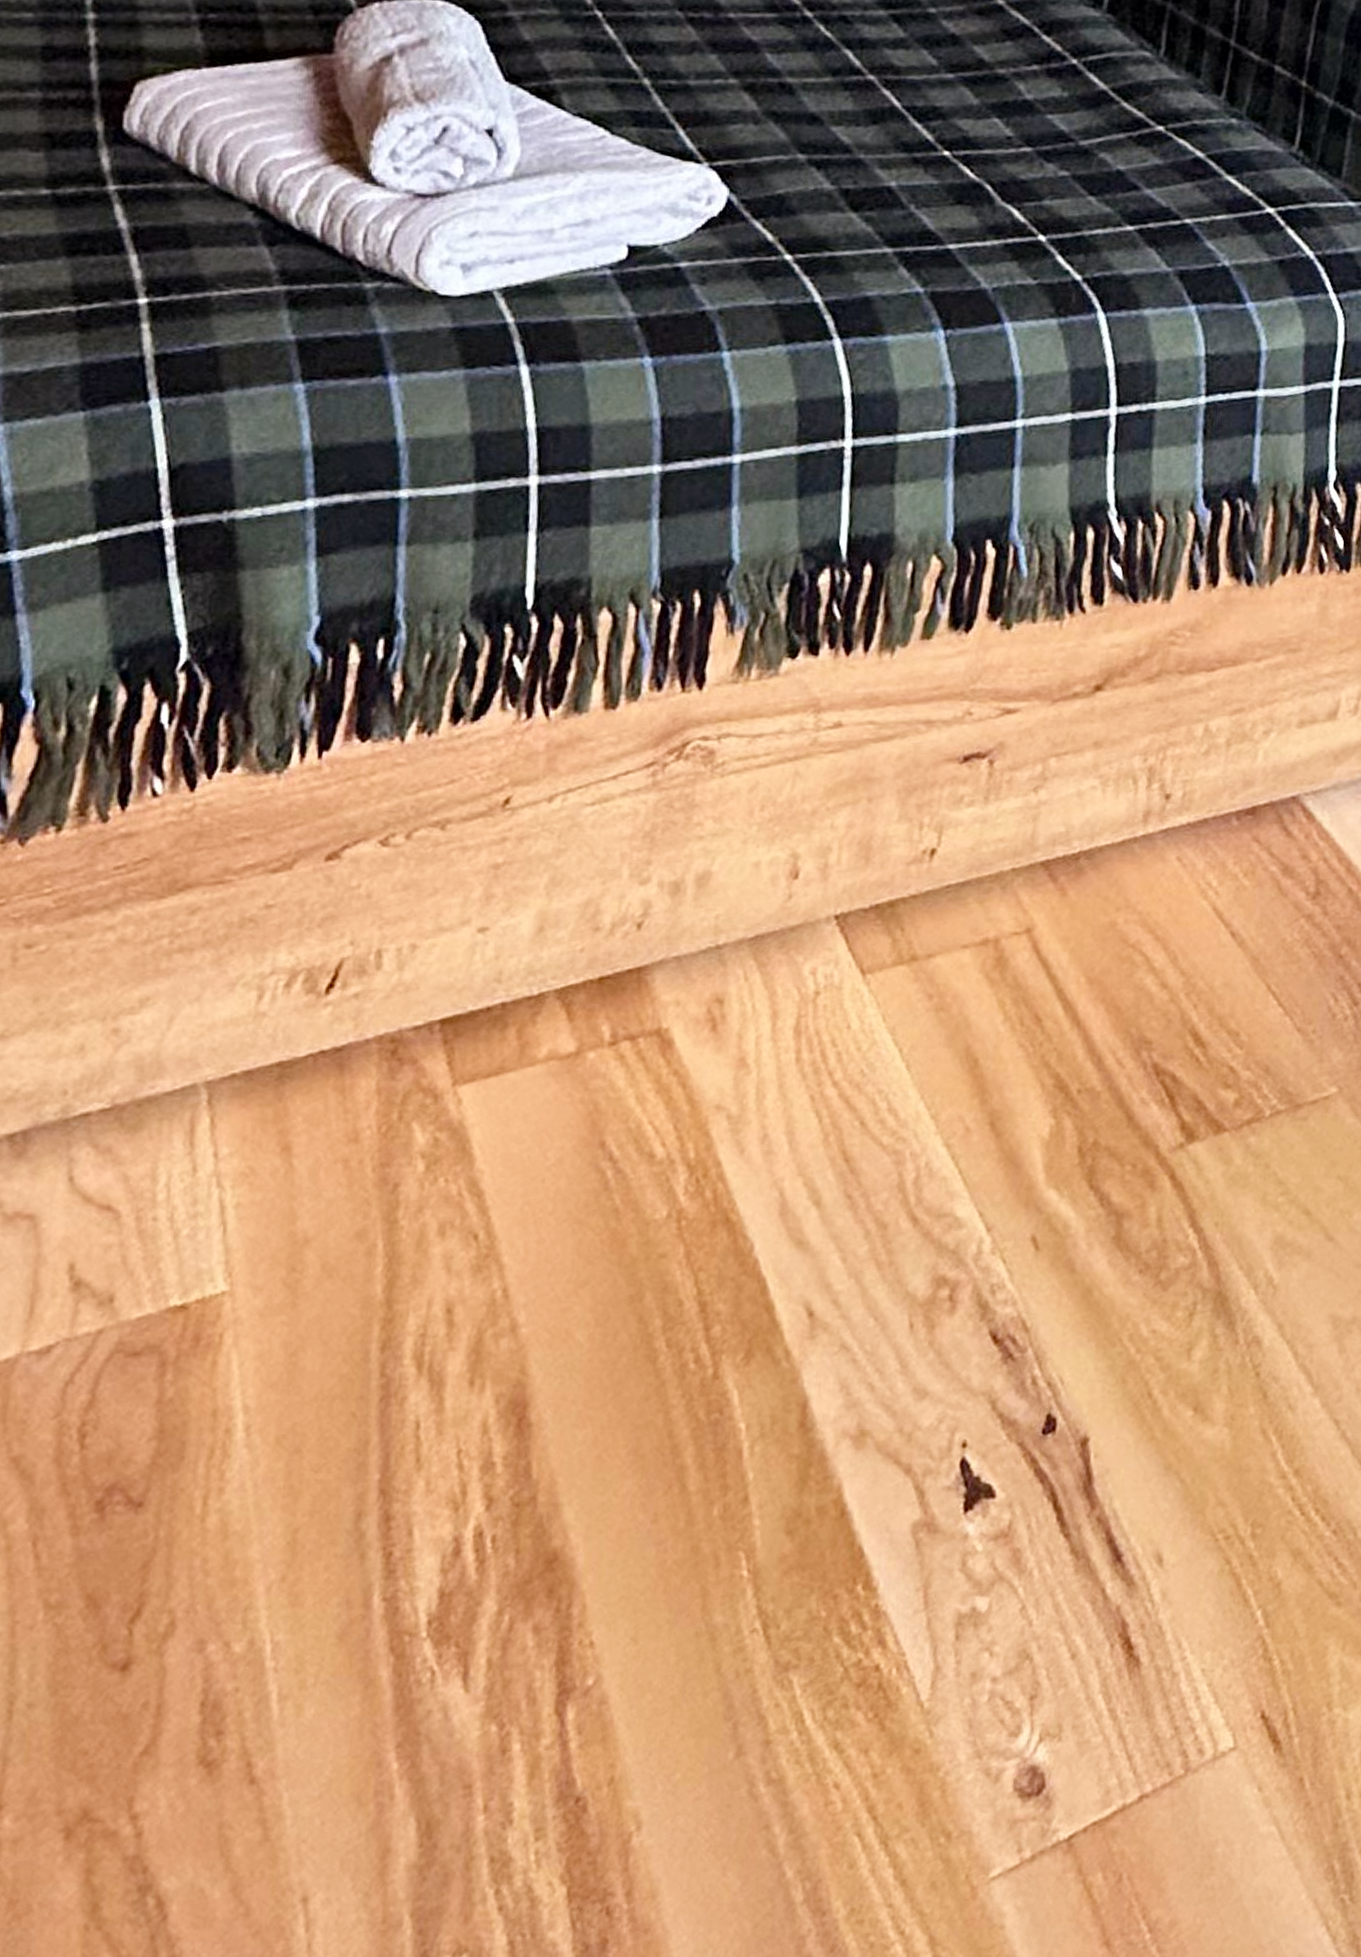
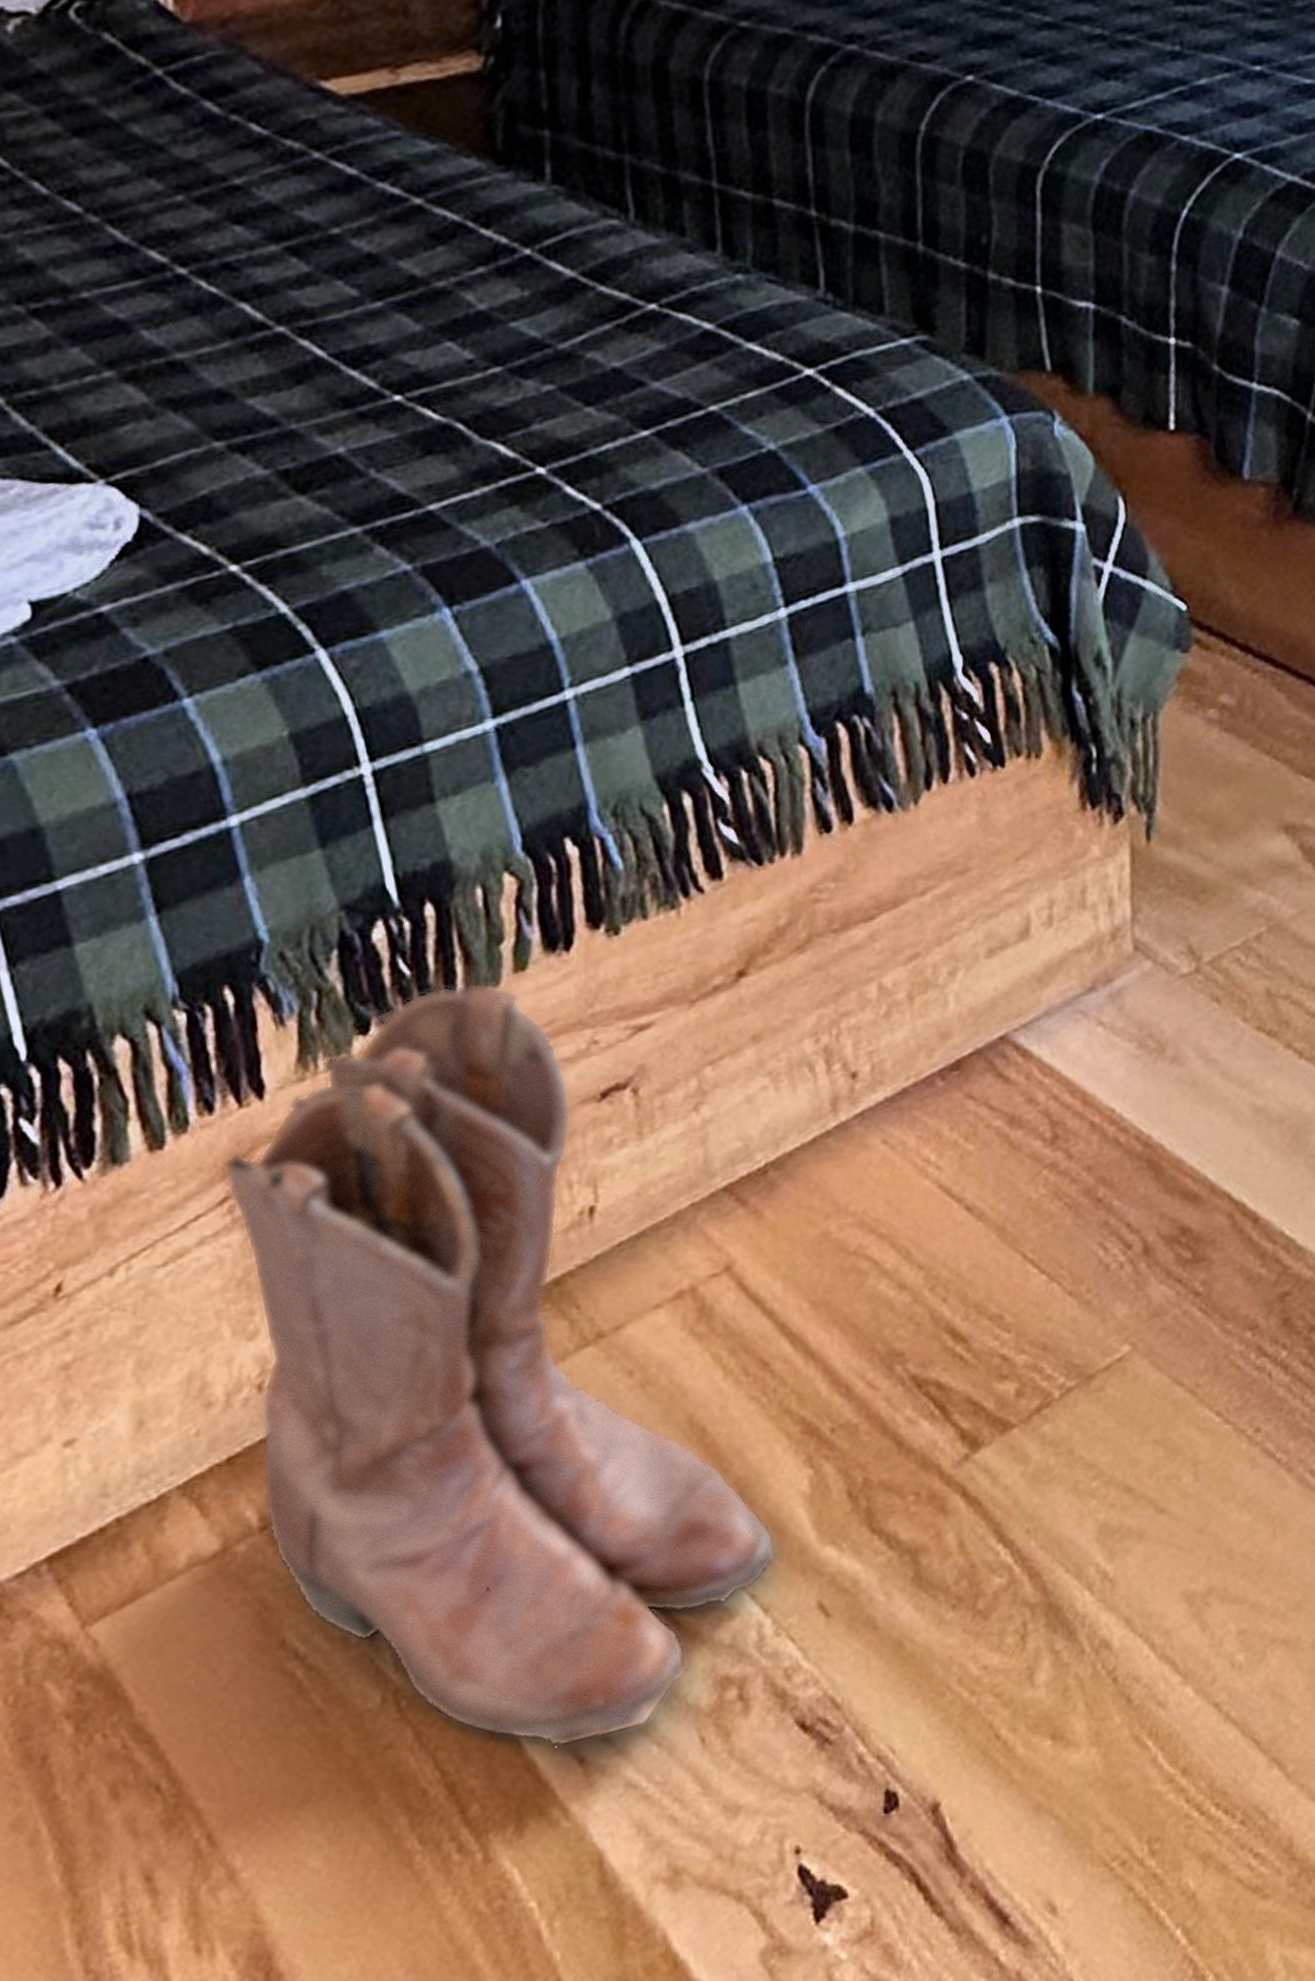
boots: none [615,635,1011,1300] -> present [222,981,777,1748]

